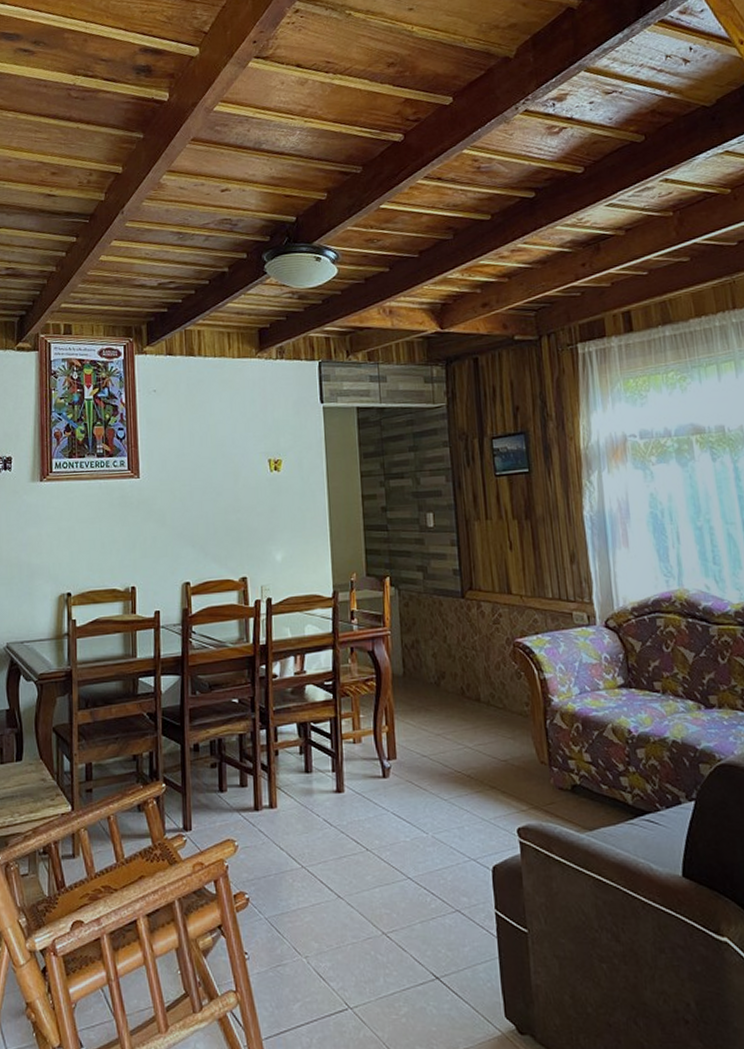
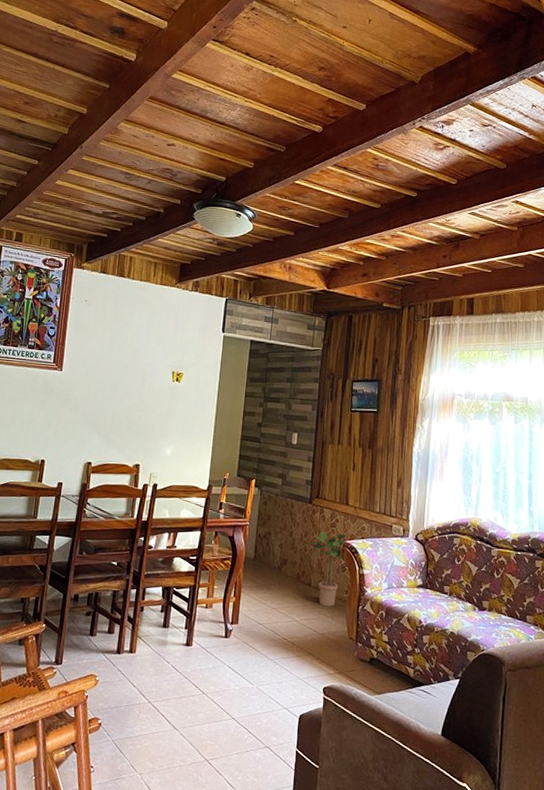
potted plant: none [472,631,519,725] -> present [311,531,349,607]

